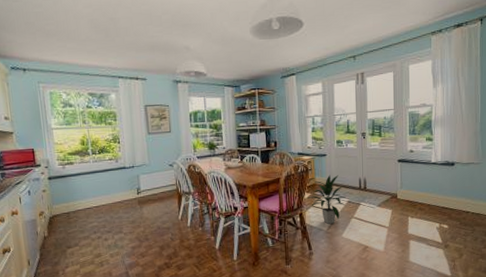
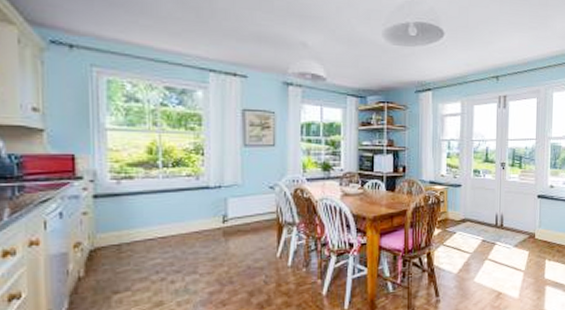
indoor plant: present [307,175,346,224] -> none [437,208,480,266]

